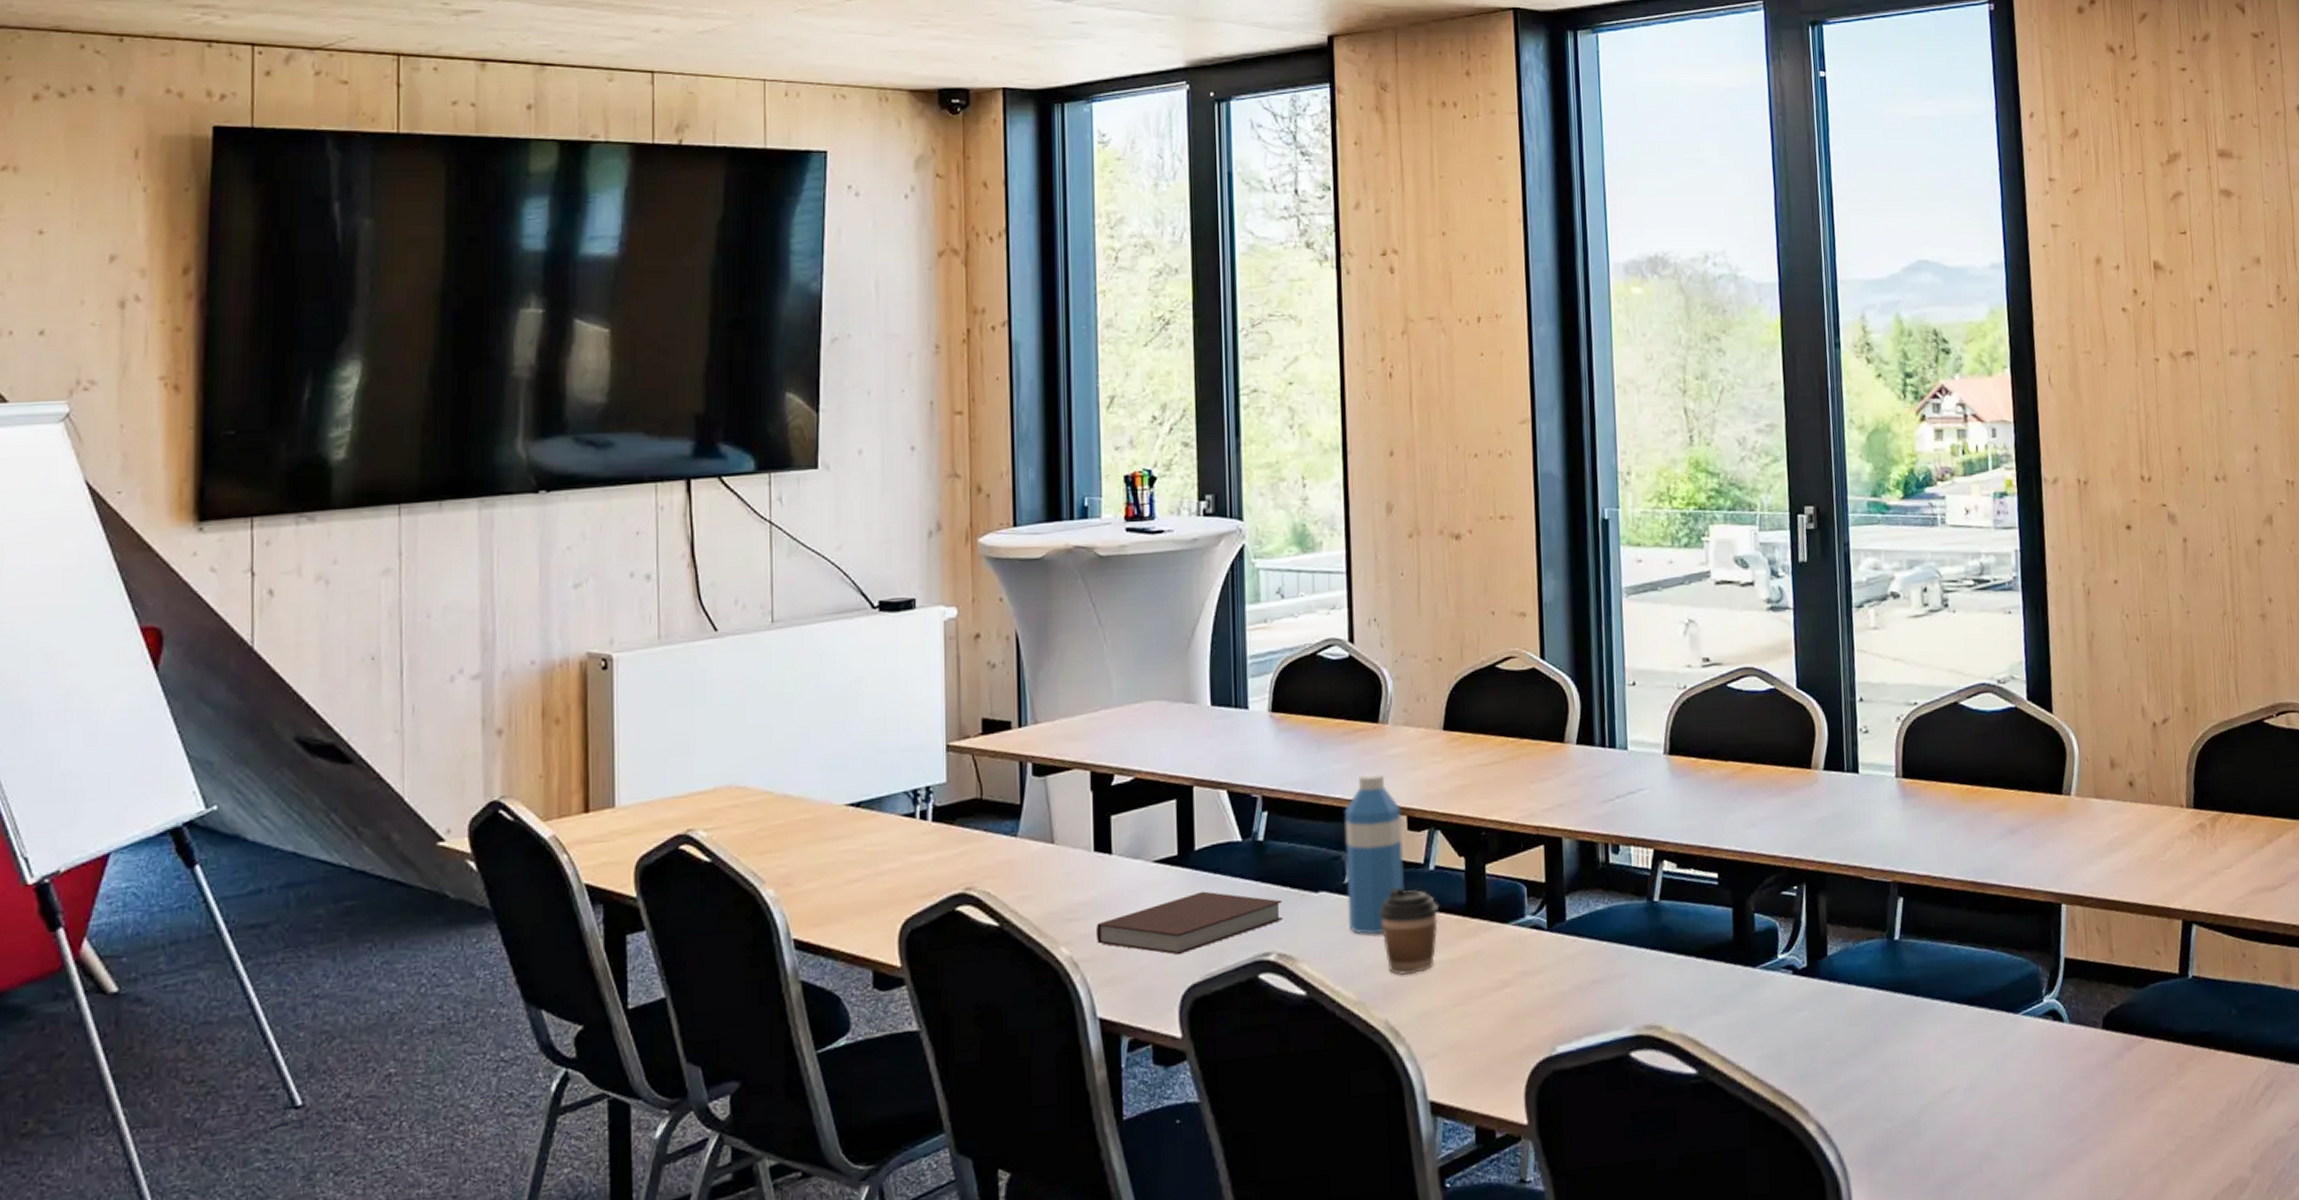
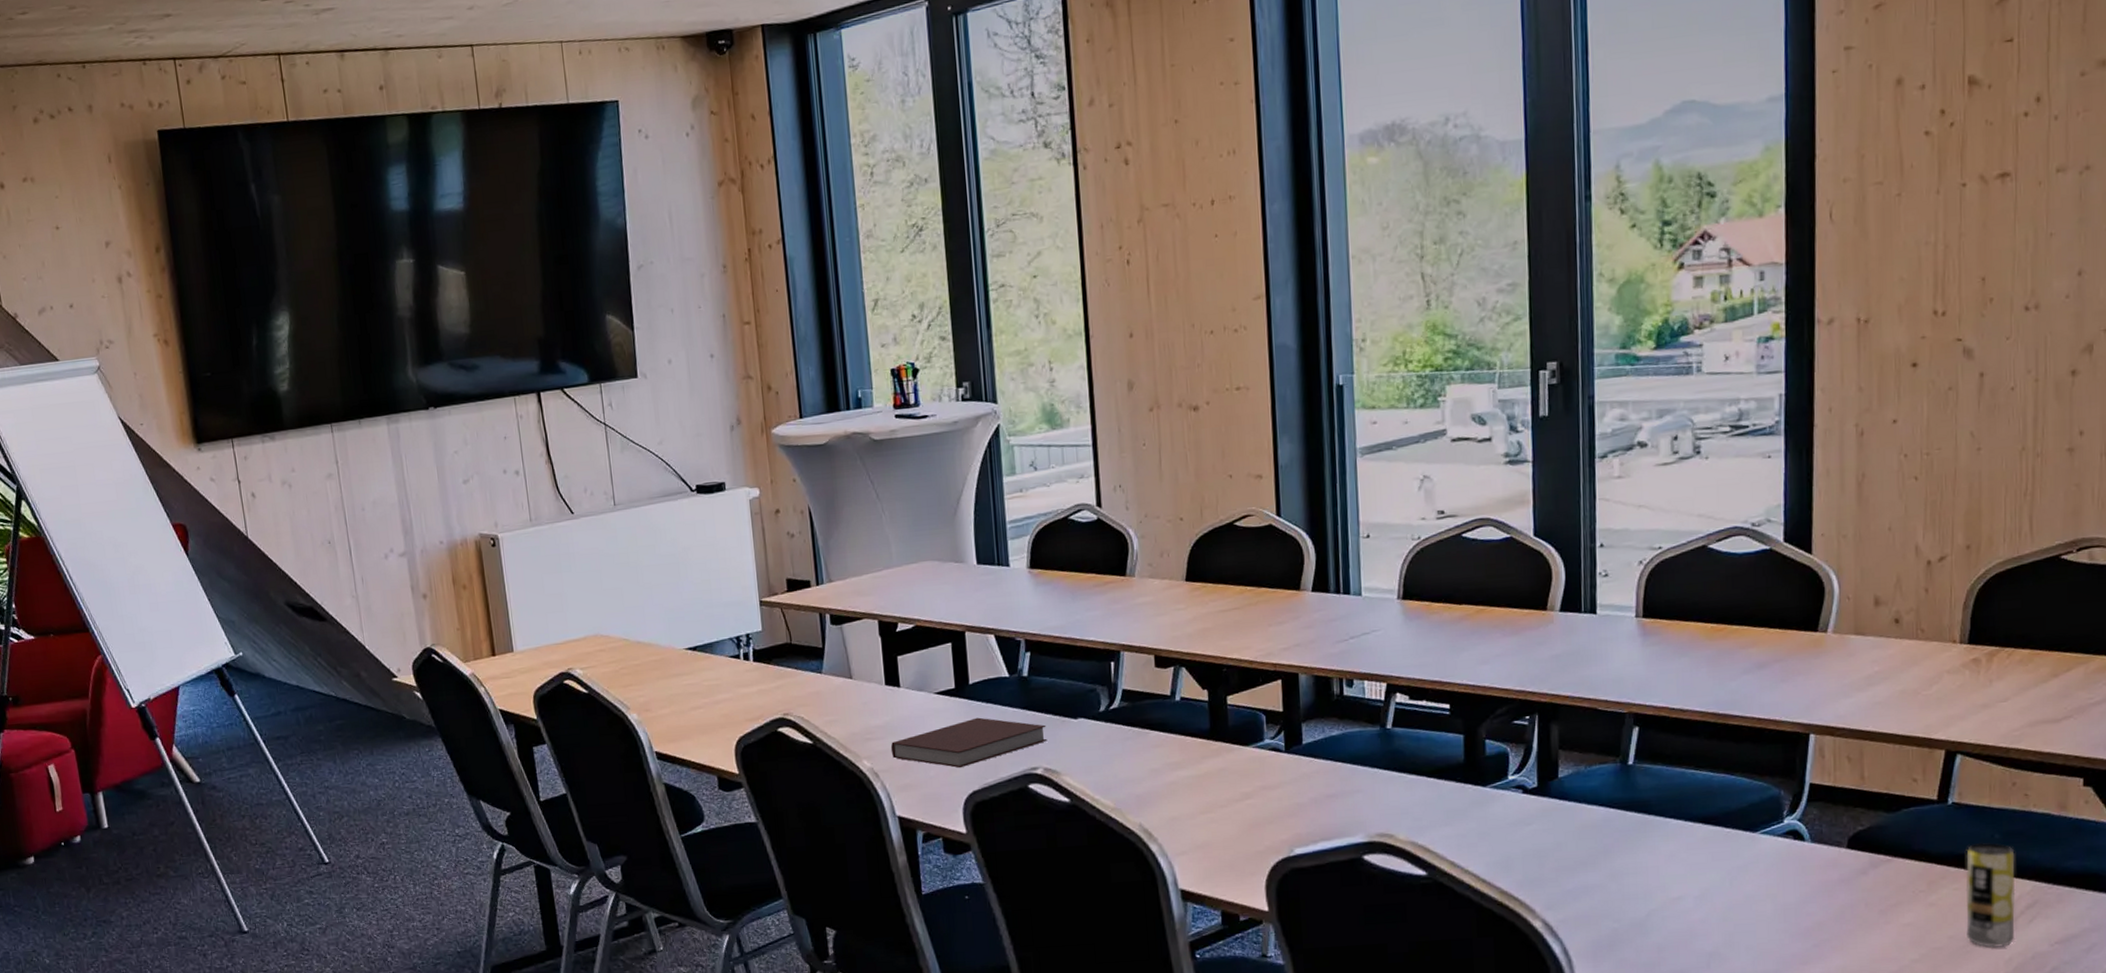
water bottle: present [1344,772,1404,935] -> none [1098,618,1153,754]
coffee cup: present [1379,887,1439,975] -> none [1131,715,1185,787]
beverage can: none [2209,1018,2258,1134] -> present [1965,842,2016,948]

